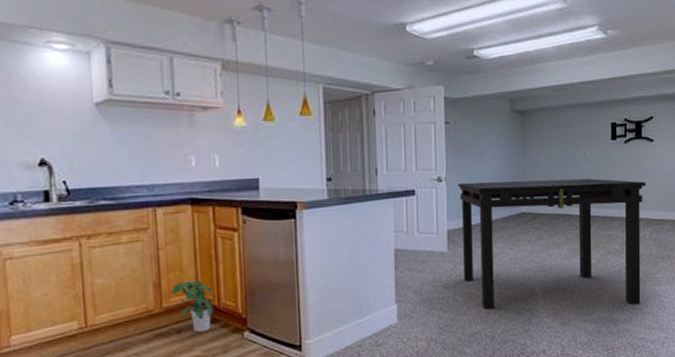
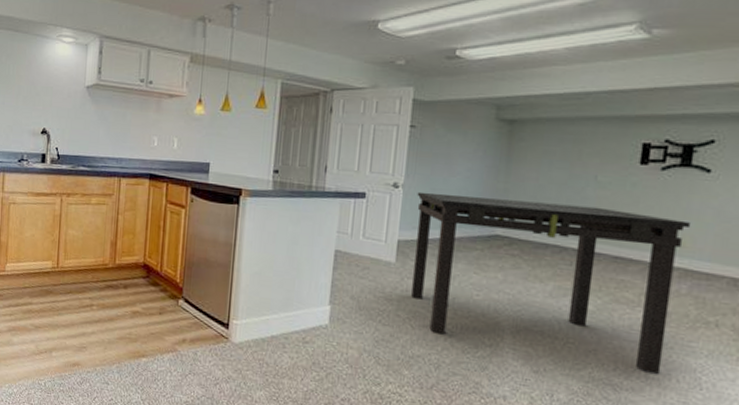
potted plant: present [171,279,214,333] -> none [123,244,158,292]

